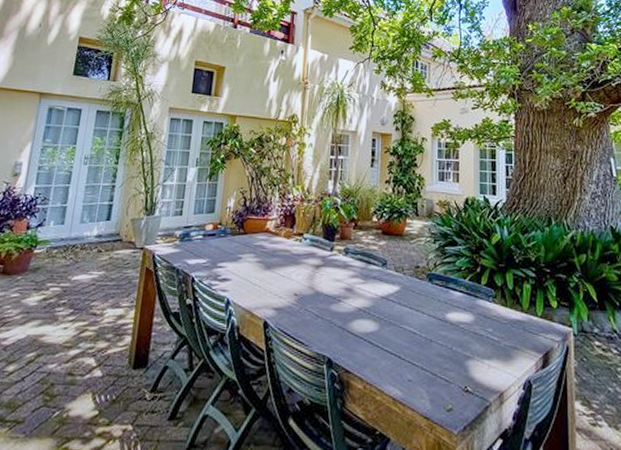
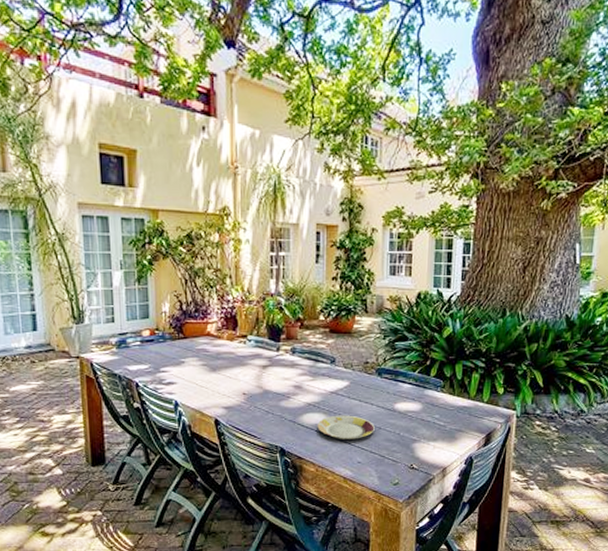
plate: none [366,323,426,353] -> present [317,415,375,439]

